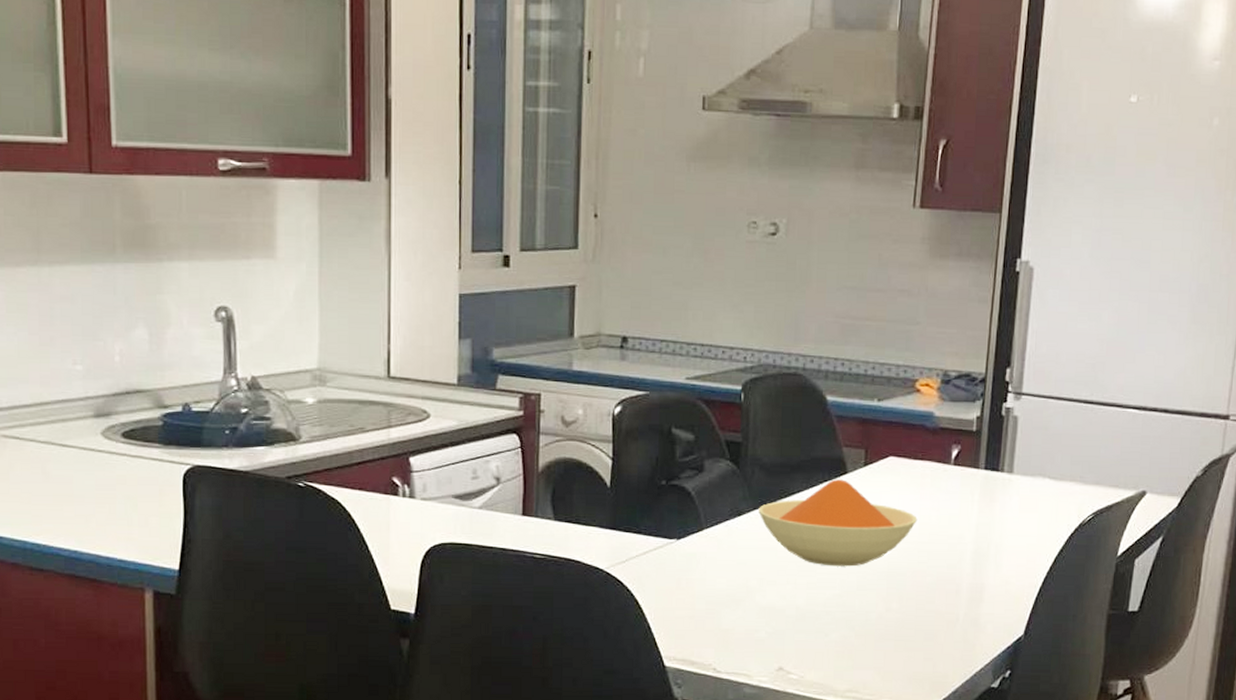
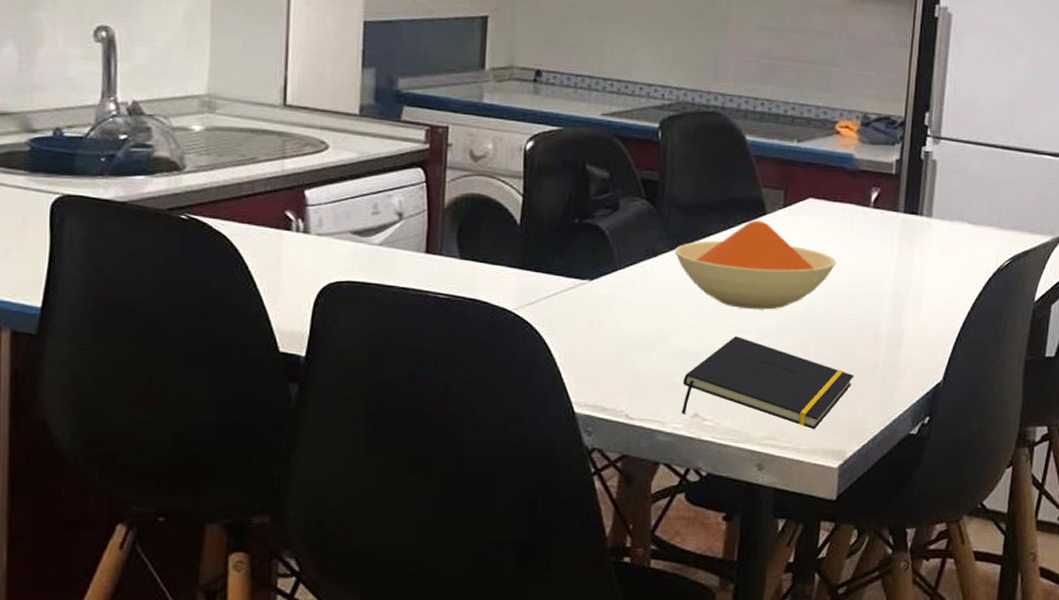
notepad: none [766,593,936,683] -> present [681,336,854,430]

